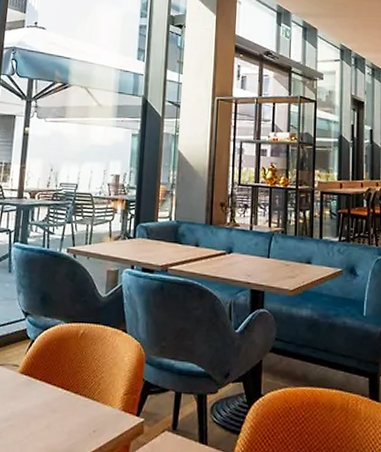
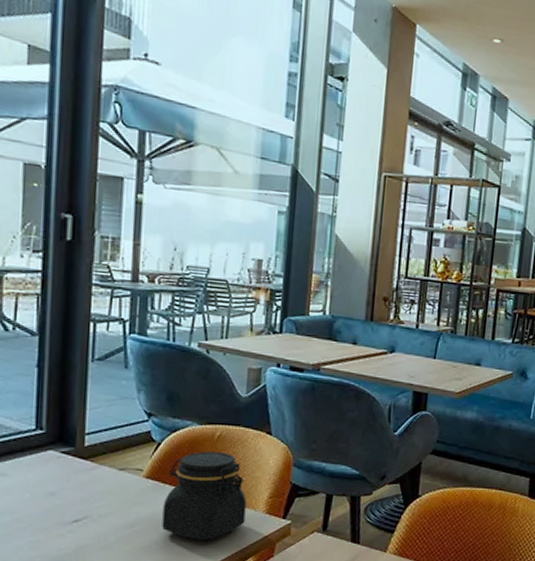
jar: none [32,348,105,436] -> present [162,451,247,540]

